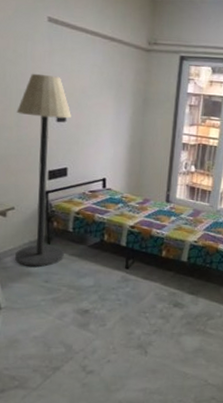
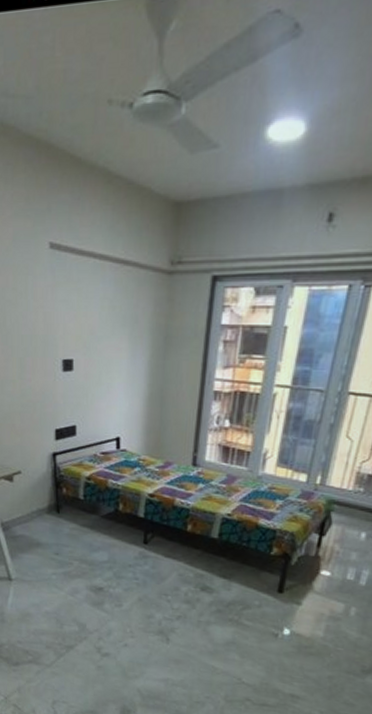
floor lamp: present [14,73,71,268] -> none [19,314,79,538]

